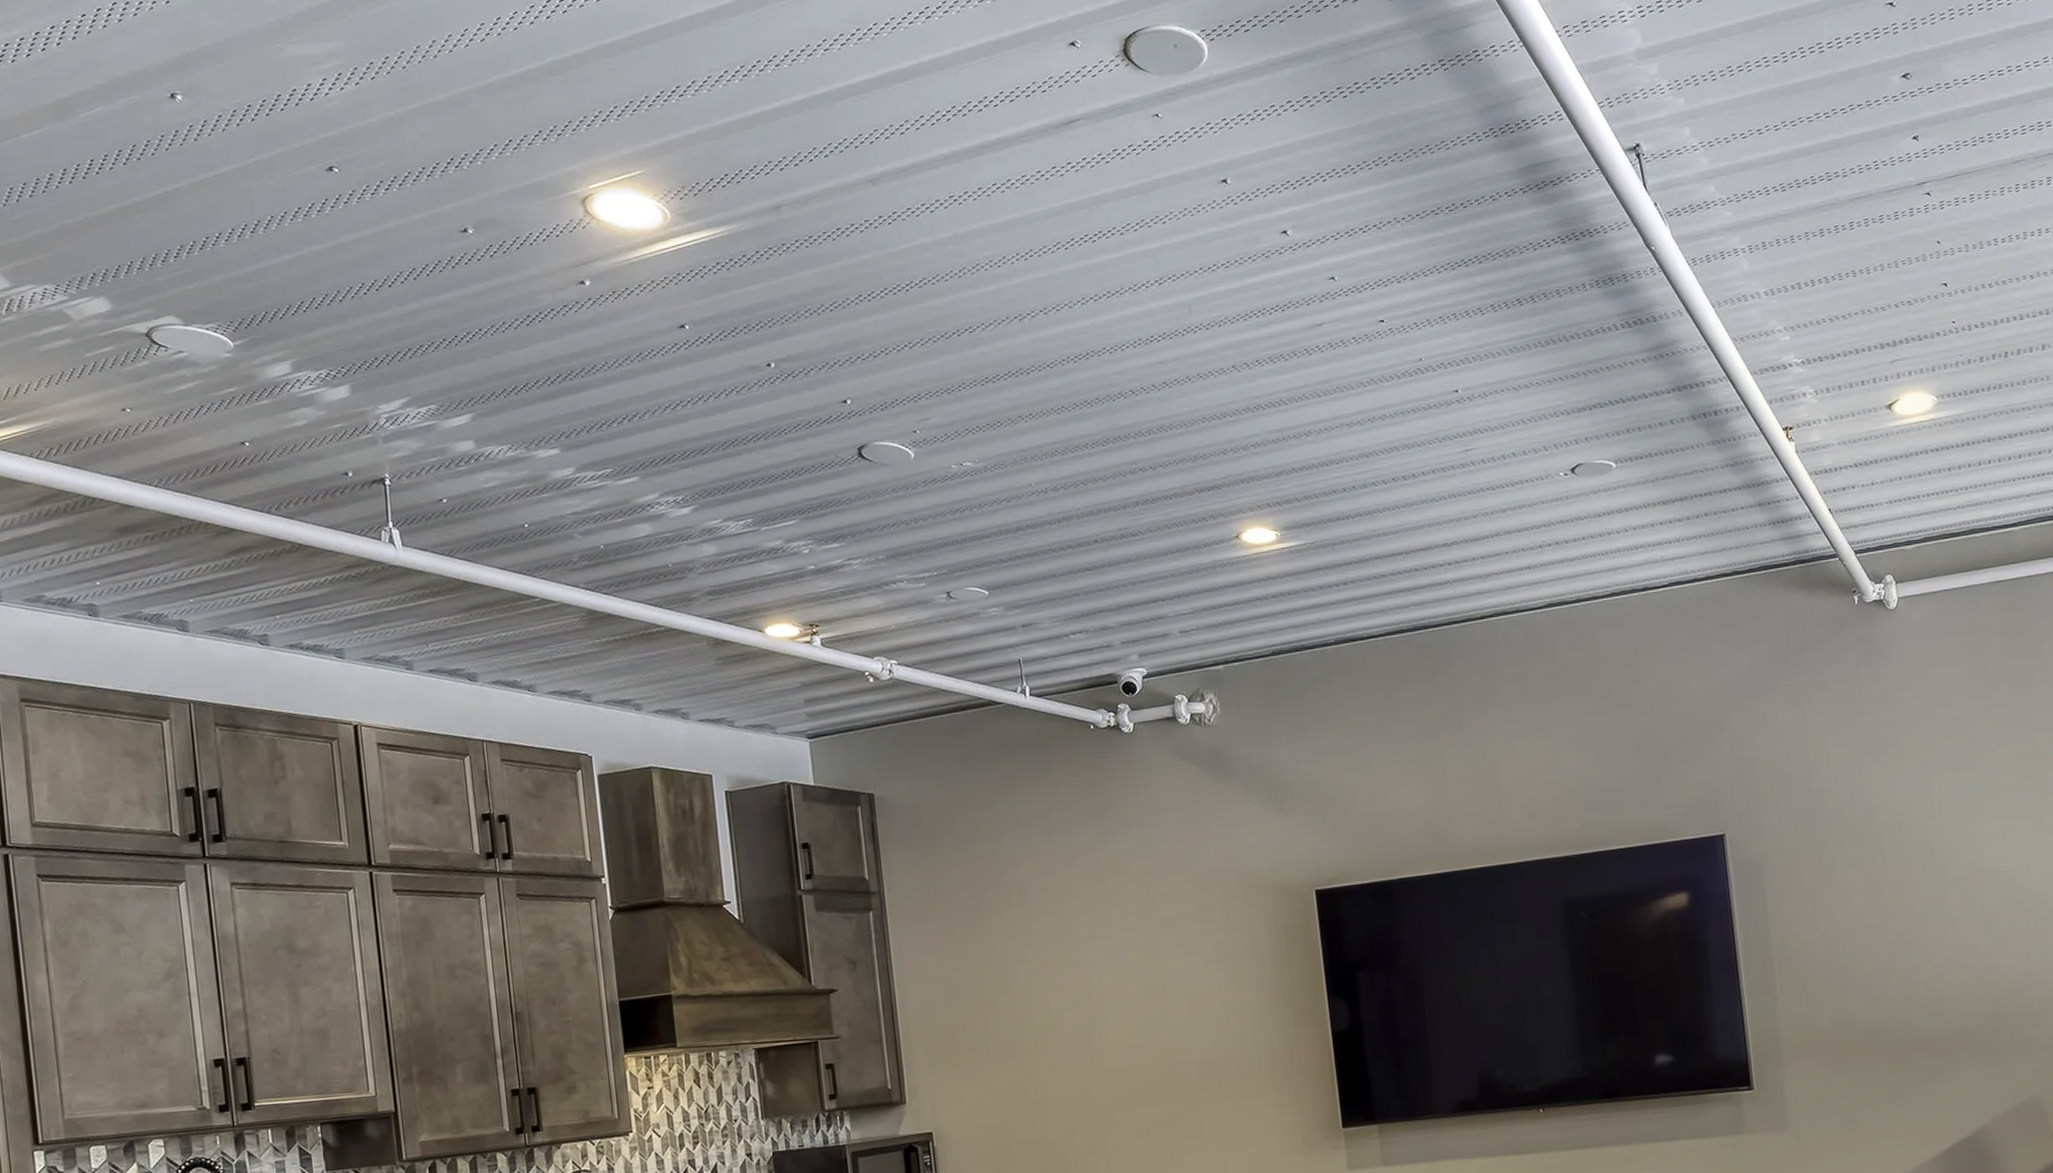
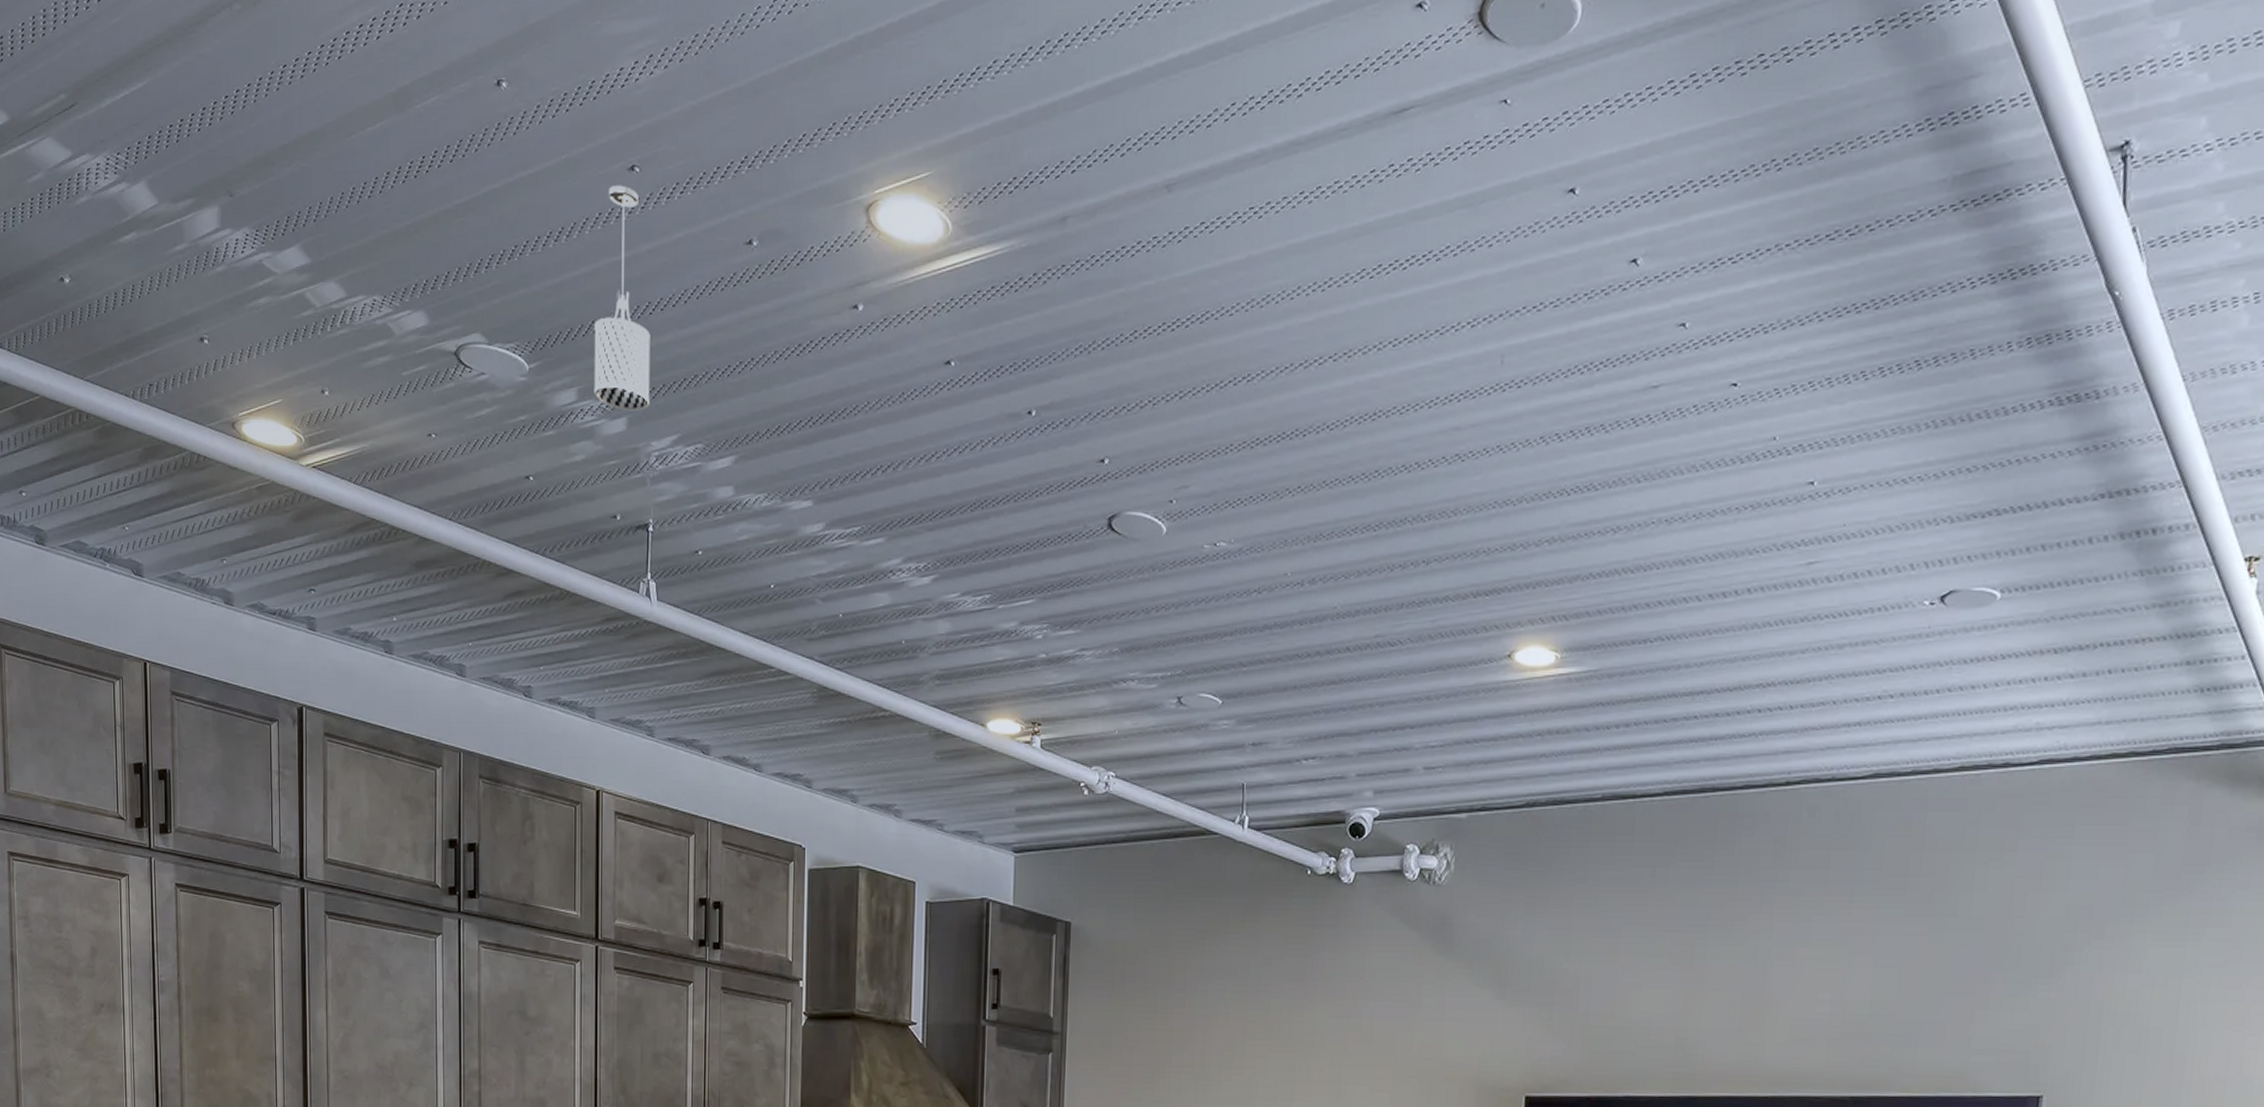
pendant light: none [303,183,374,379] -> present [594,185,650,411]

